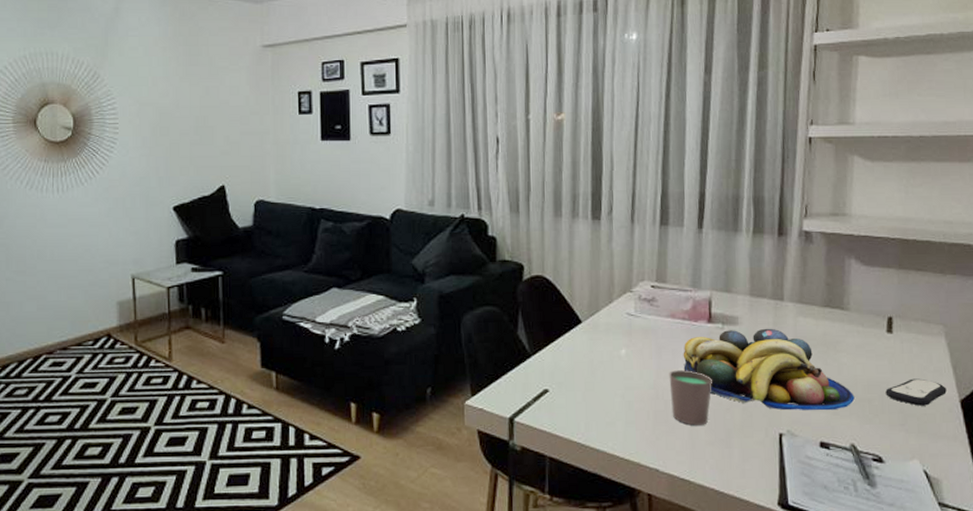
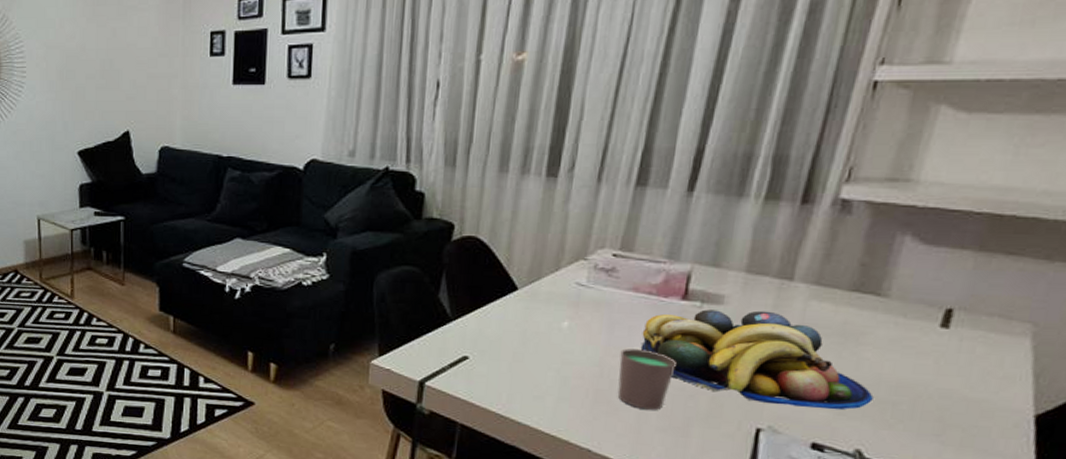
remote control: present [885,378,947,406] -> none [920,383,1017,417]

